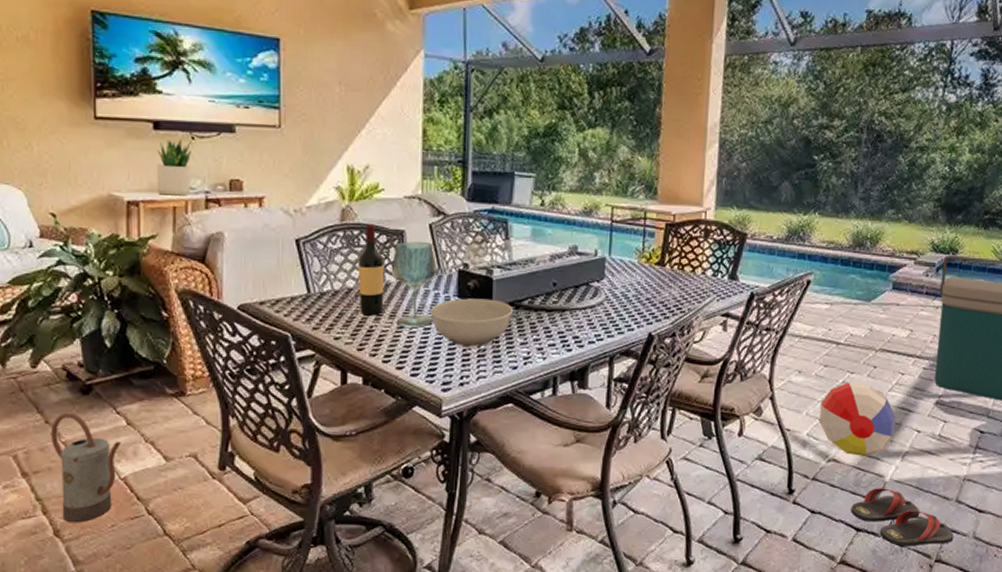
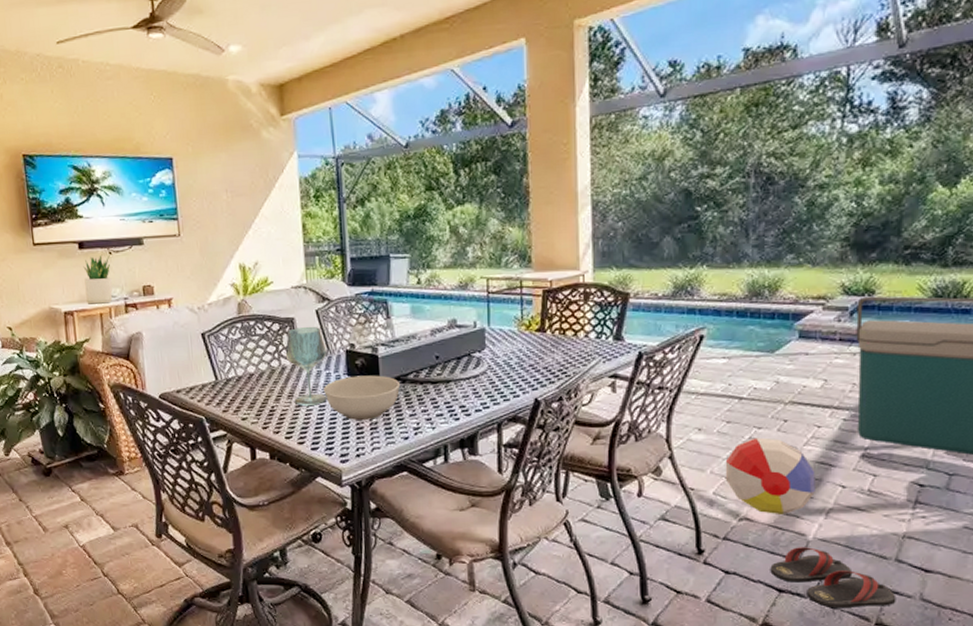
watering can: present [50,412,122,523] -> none [23,491,78,584]
wine bottle: present [357,224,385,316] -> none [255,314,283,397]

